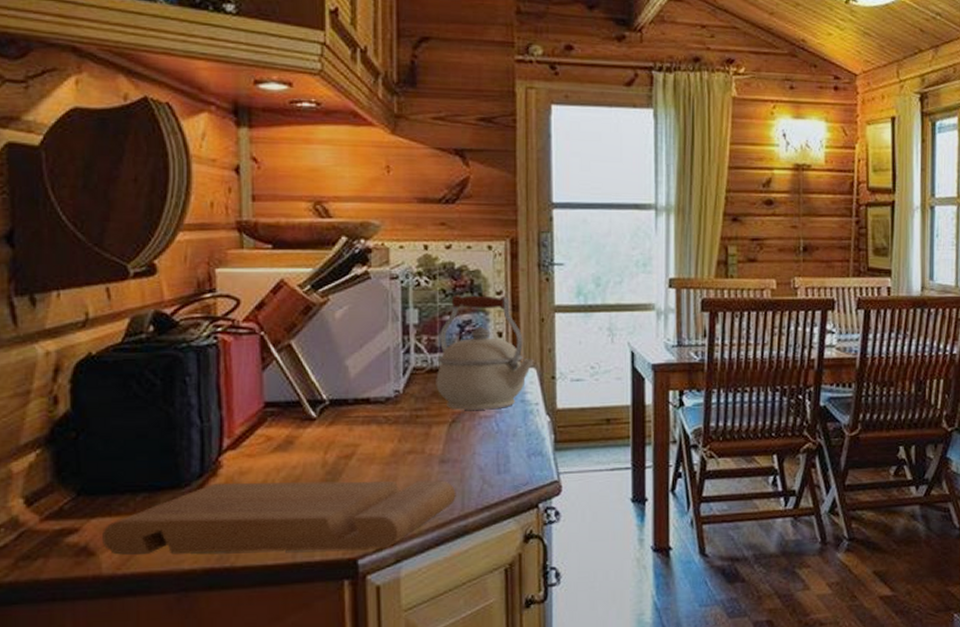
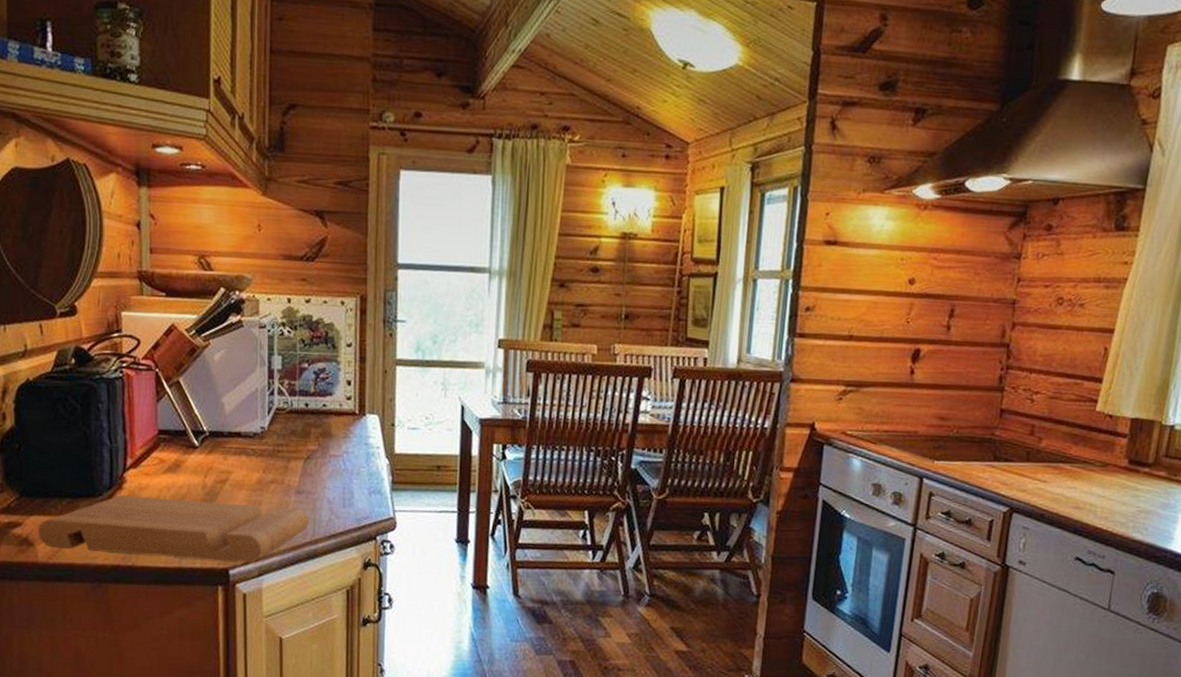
kettle: present [436,295,534,410] -> none [294,345,377,450]

